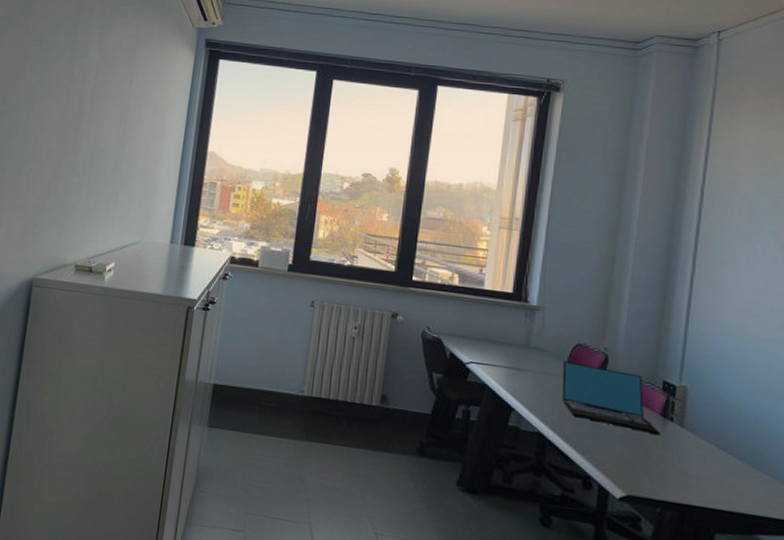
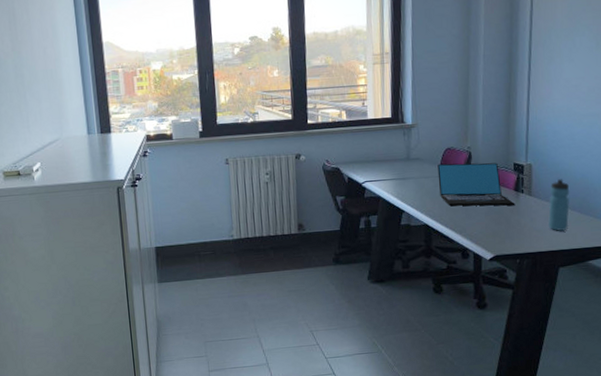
water bottle: none [705,414,738,485] -> present [548,179,570,231]

